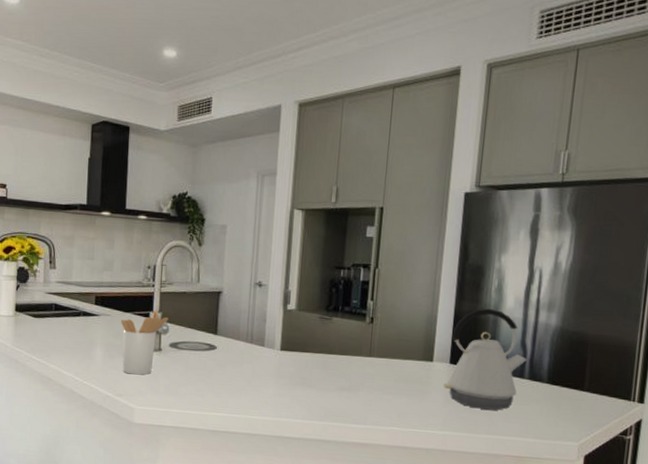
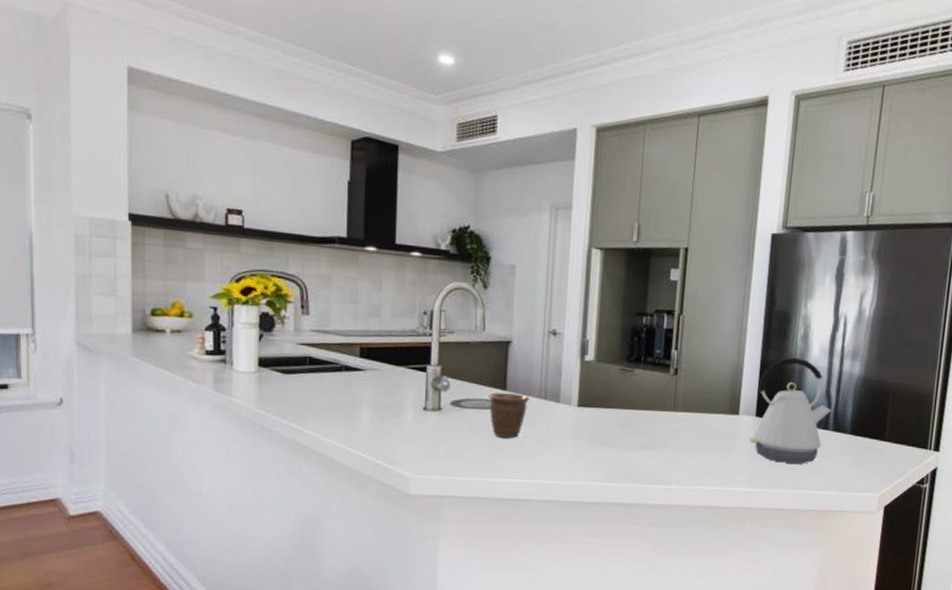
utensil holder: present [120,310,169,375] -> none [391,363,449,439]
mug: none [201,336,238,377] -> present [488,393,530,439]

